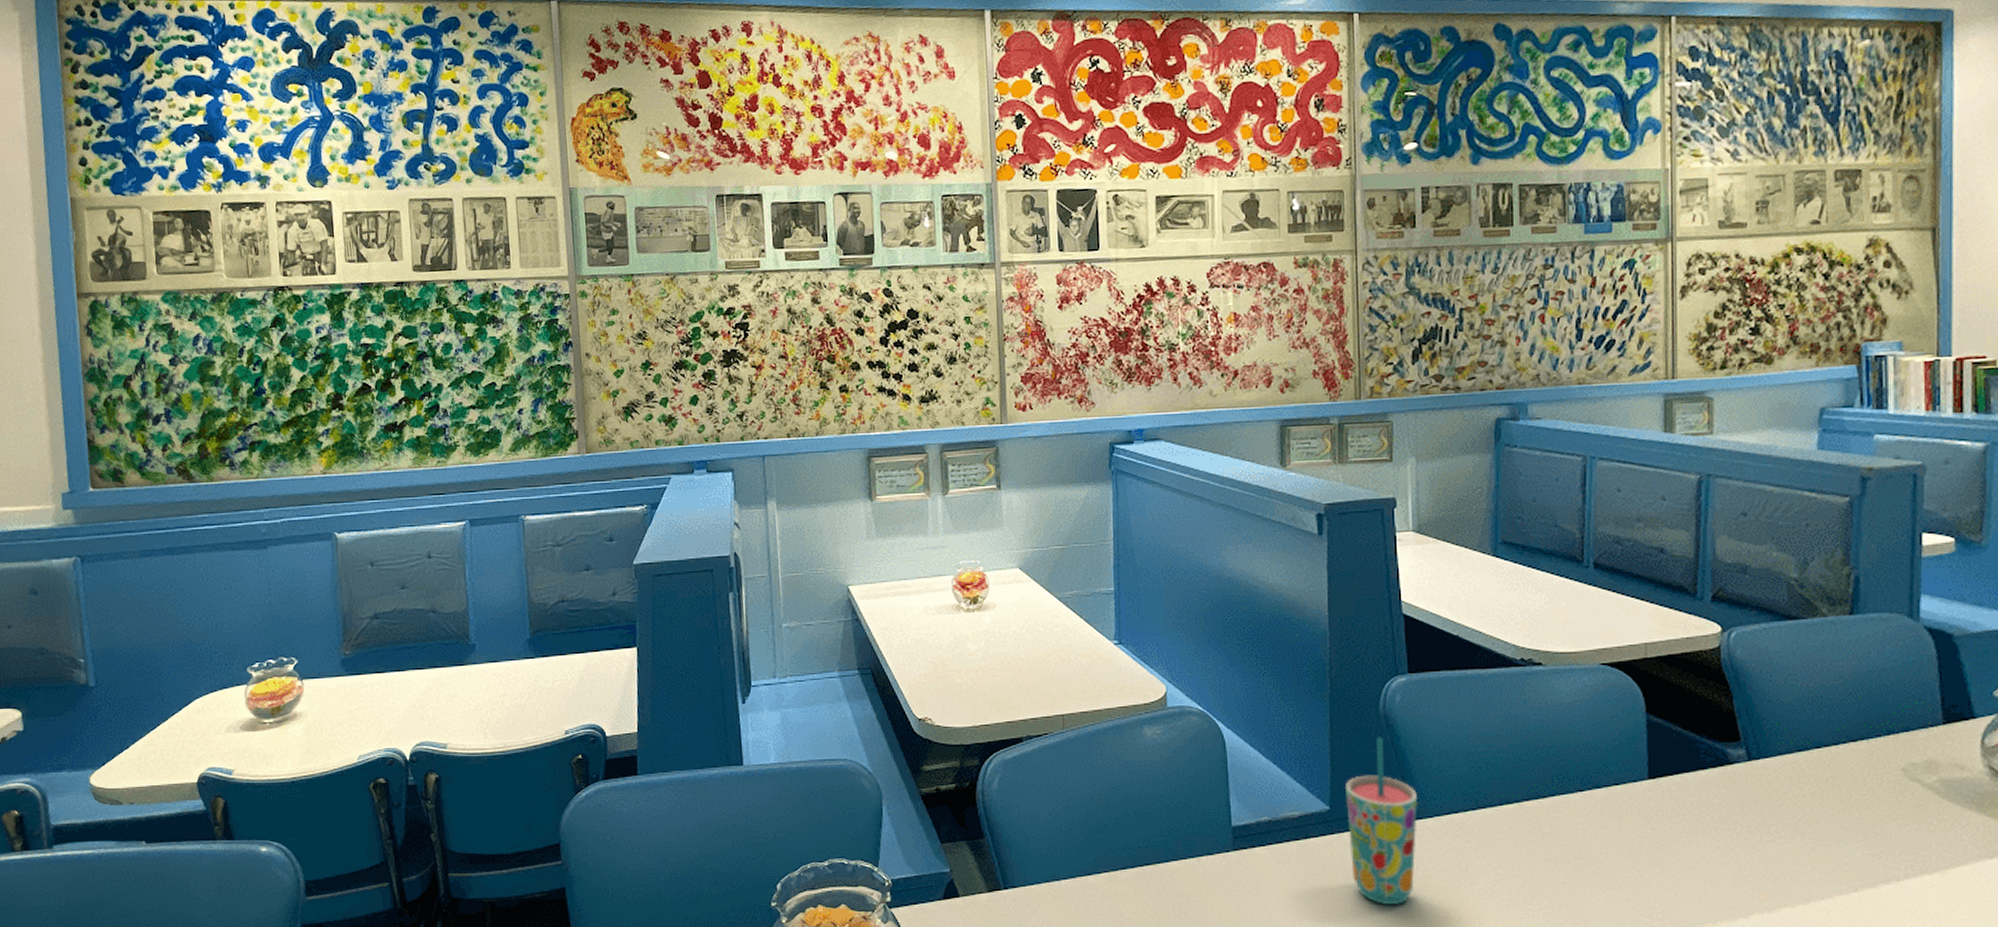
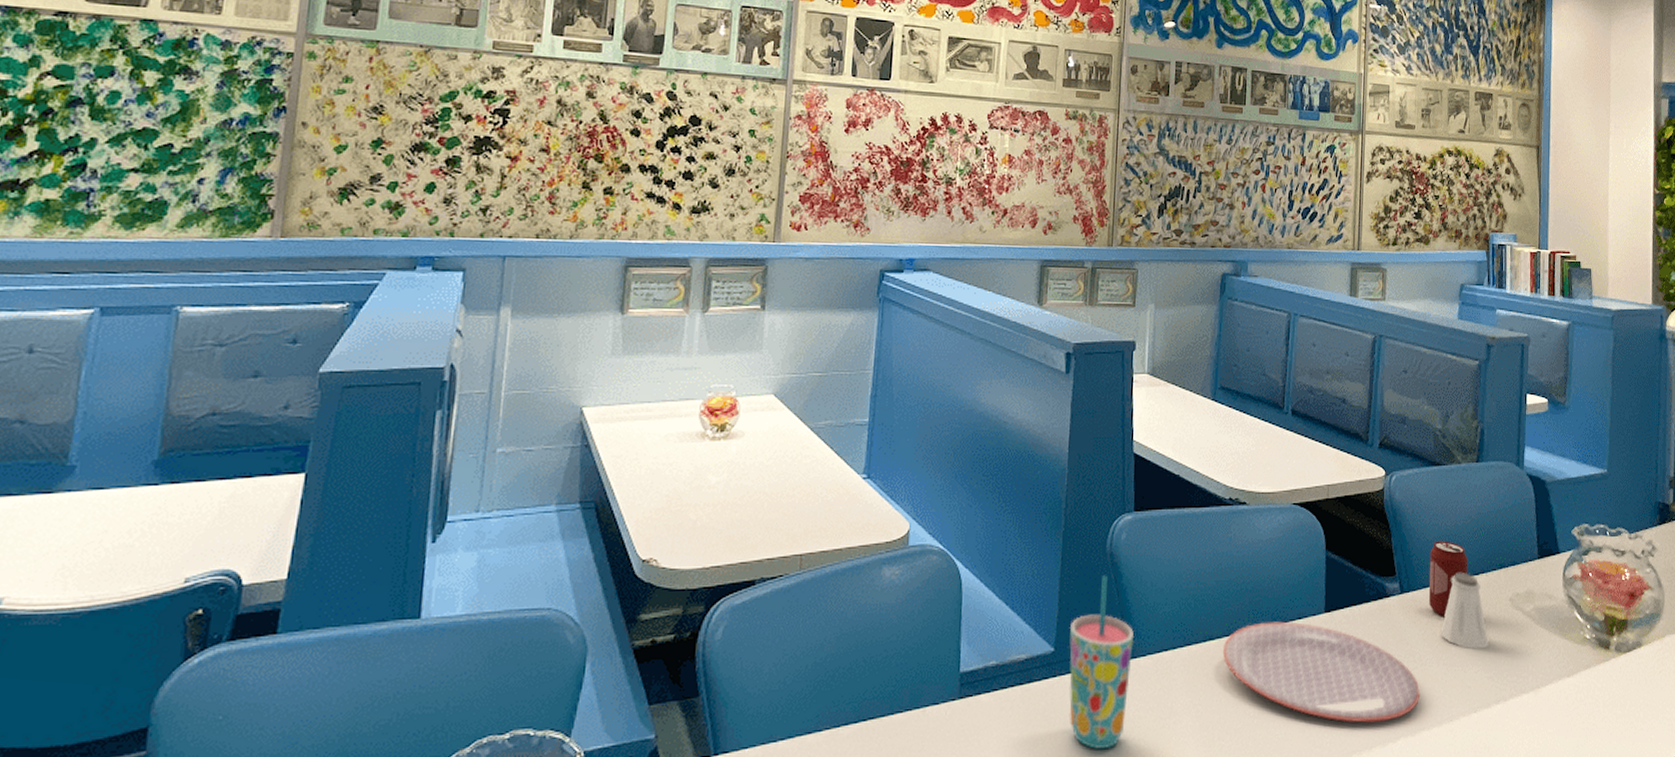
plate: none [1522,787,1780,895] -> present [1222,621,1421,723]
beverage can: none [1786,703,1841,786] -> present [1429,540,1468,616]
saltshaker: none [1804,739,1873,823] -> present [1440,573,1489,649]

